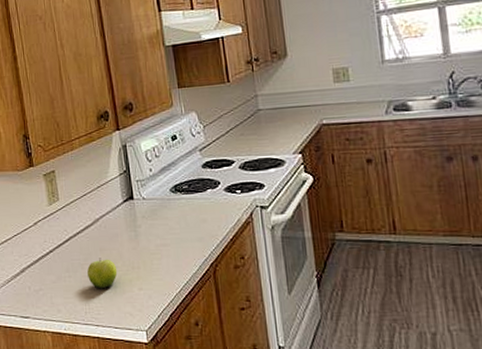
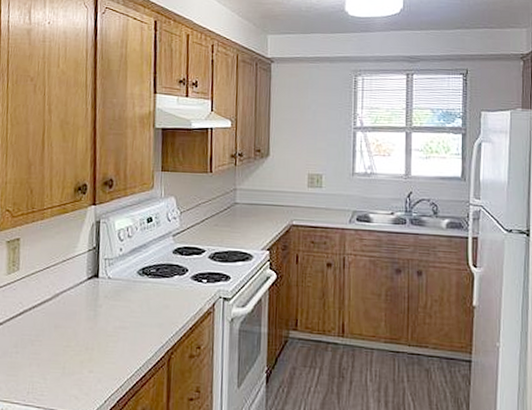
fruit: present [87,258,118,289] -> none [37,335,70,369]

